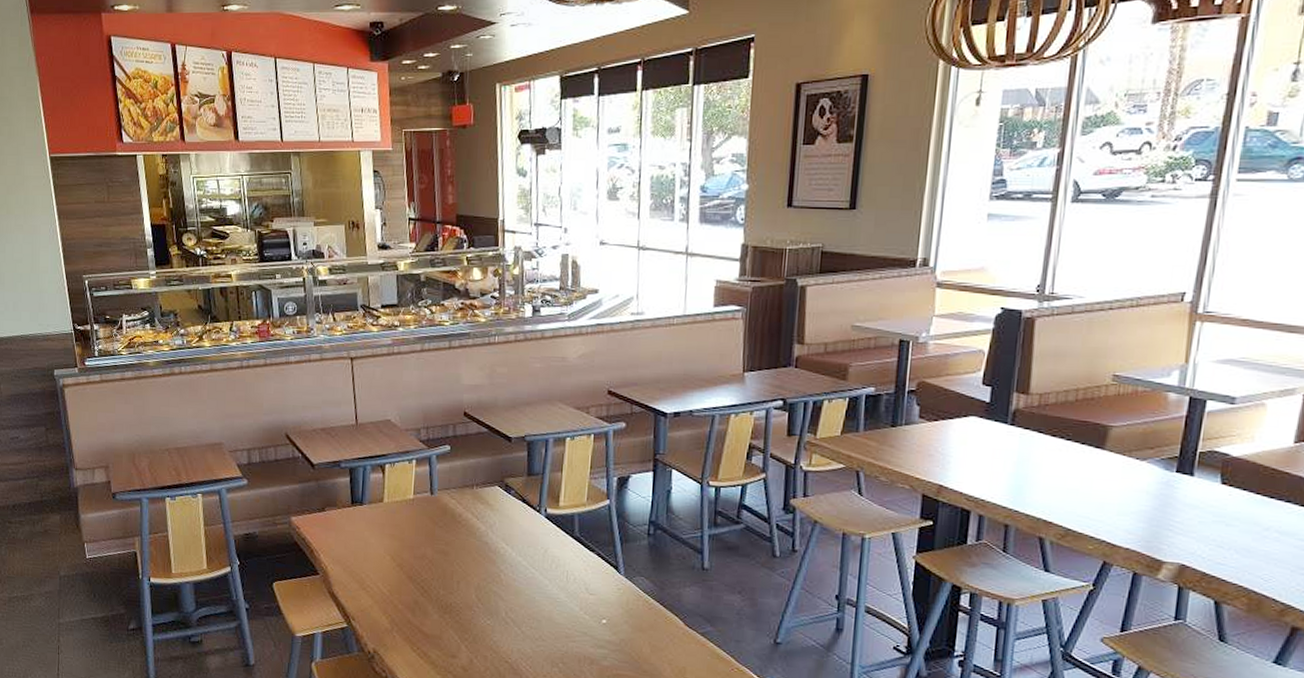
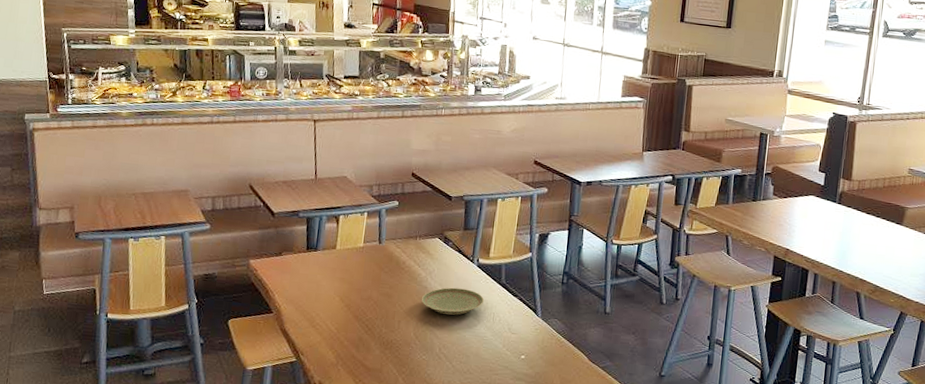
plate: none [482,542,555,574] -> present [421,287,484,315]

